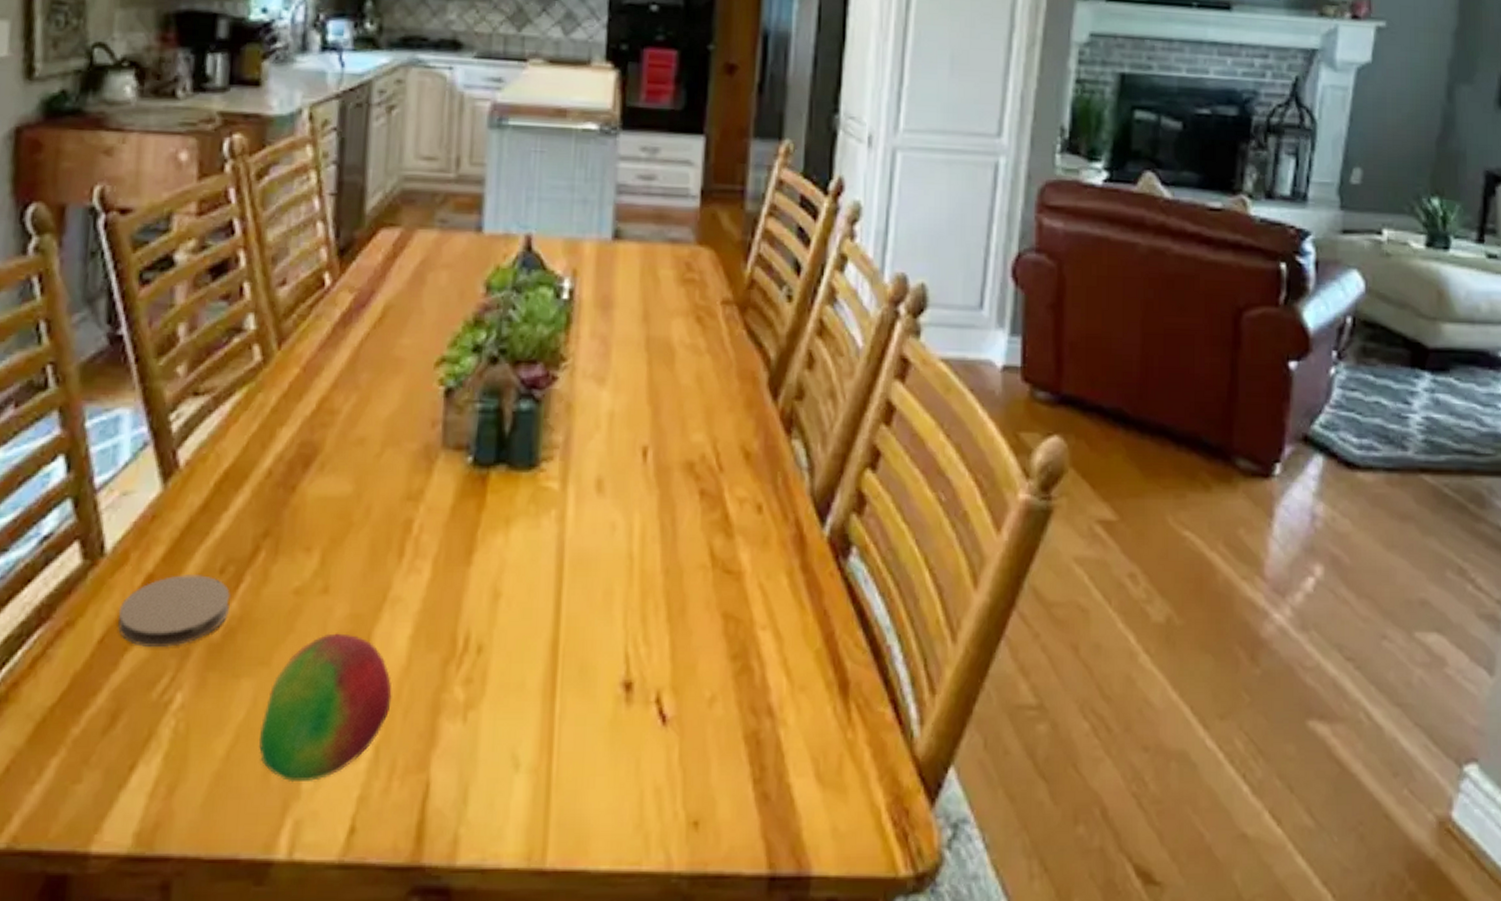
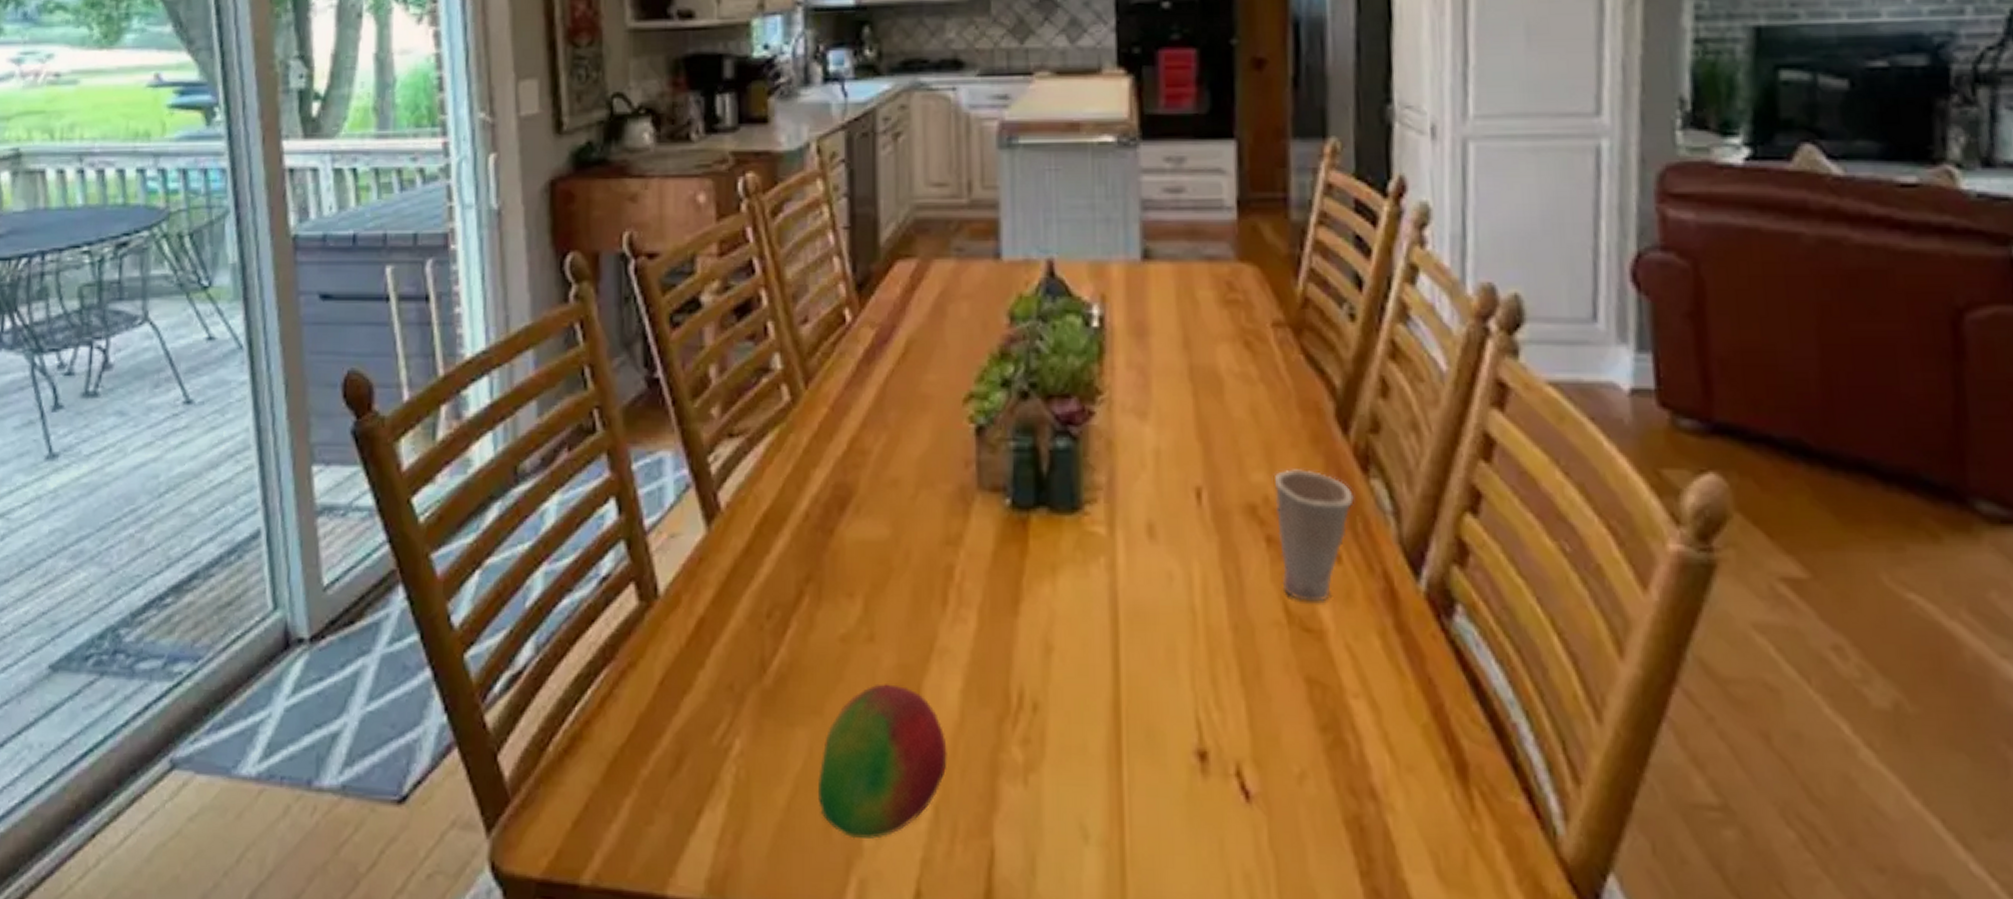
coaster: present [118,575,230,648] -> none [675,618,778,693]
cup: none [710,430,777,547] -> present [1274,469,1354,602]

